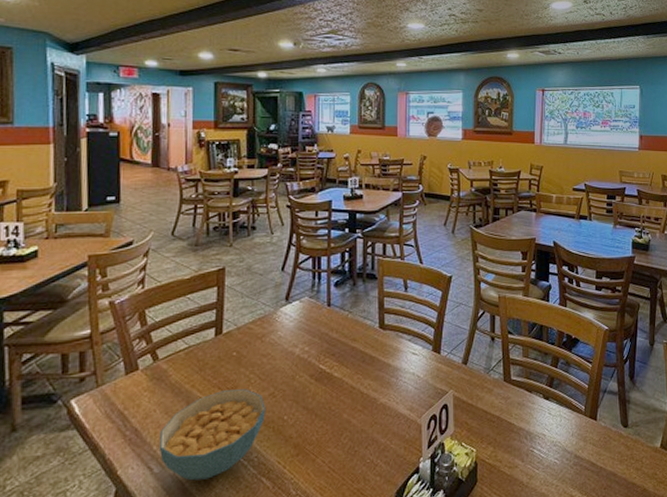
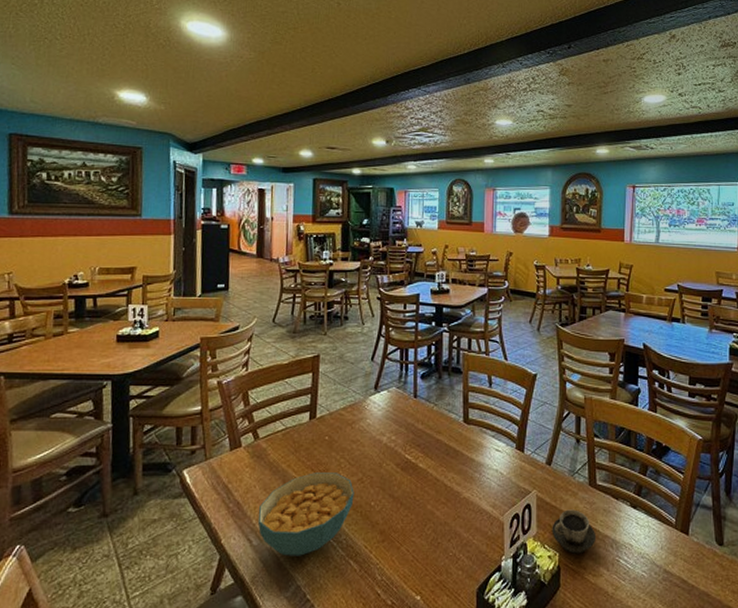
cup: none [468,405,512,449] -> present [552,509,597,554]

